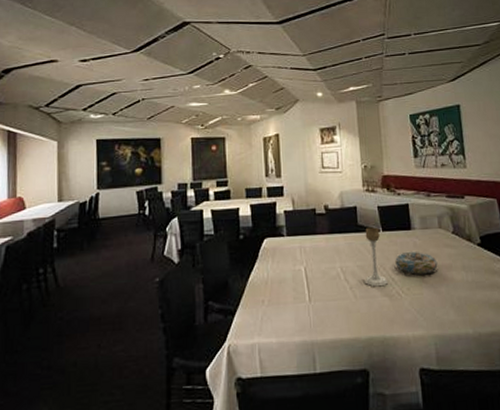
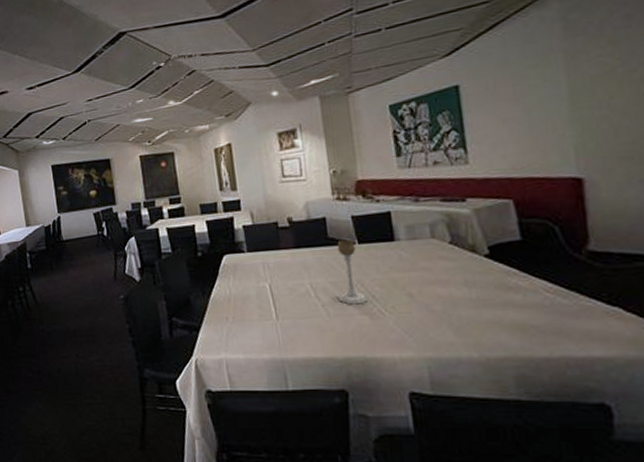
decorative bowl: present [395,251,438,274] -> none [375,265,431,291]

